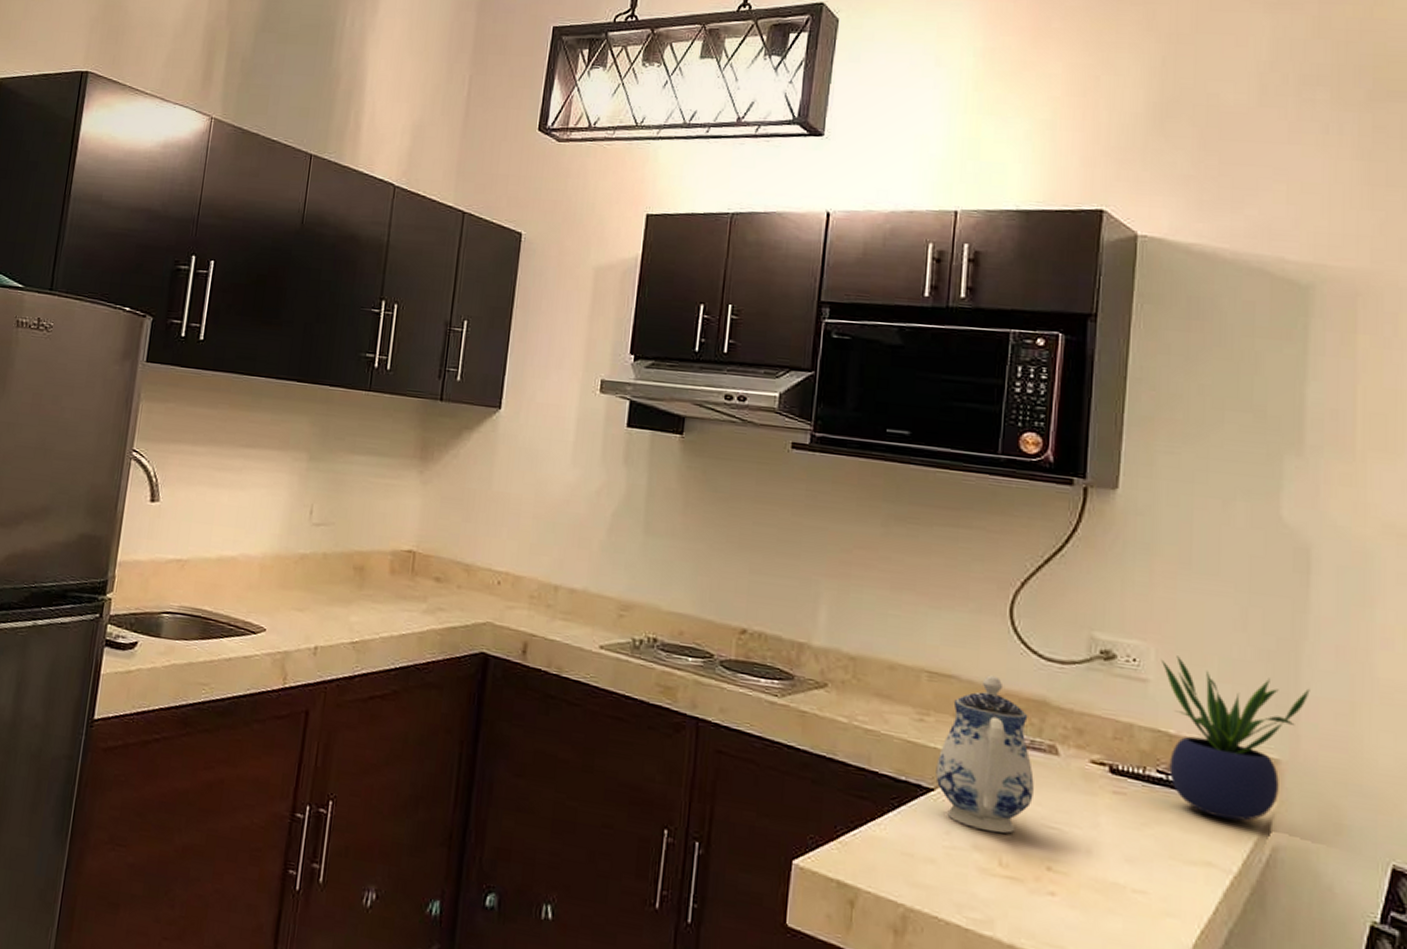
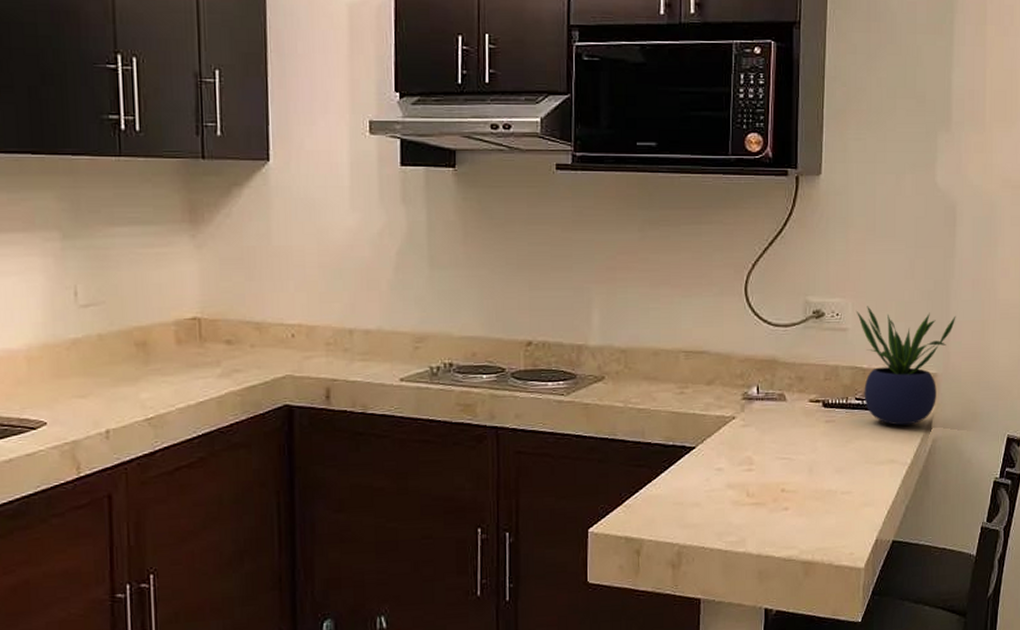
teapot: present [935,675,1034,834] -> none [696,346,769,472]

